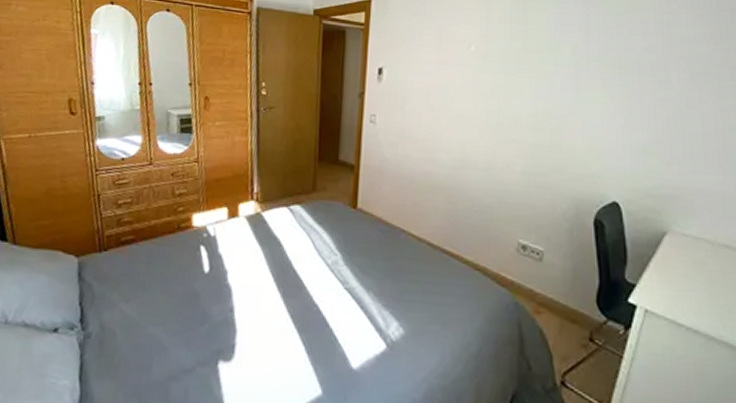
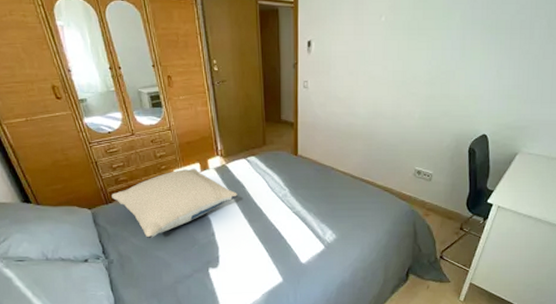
pillow: none [108,213,272,308] -> present [112,168,237,239]

